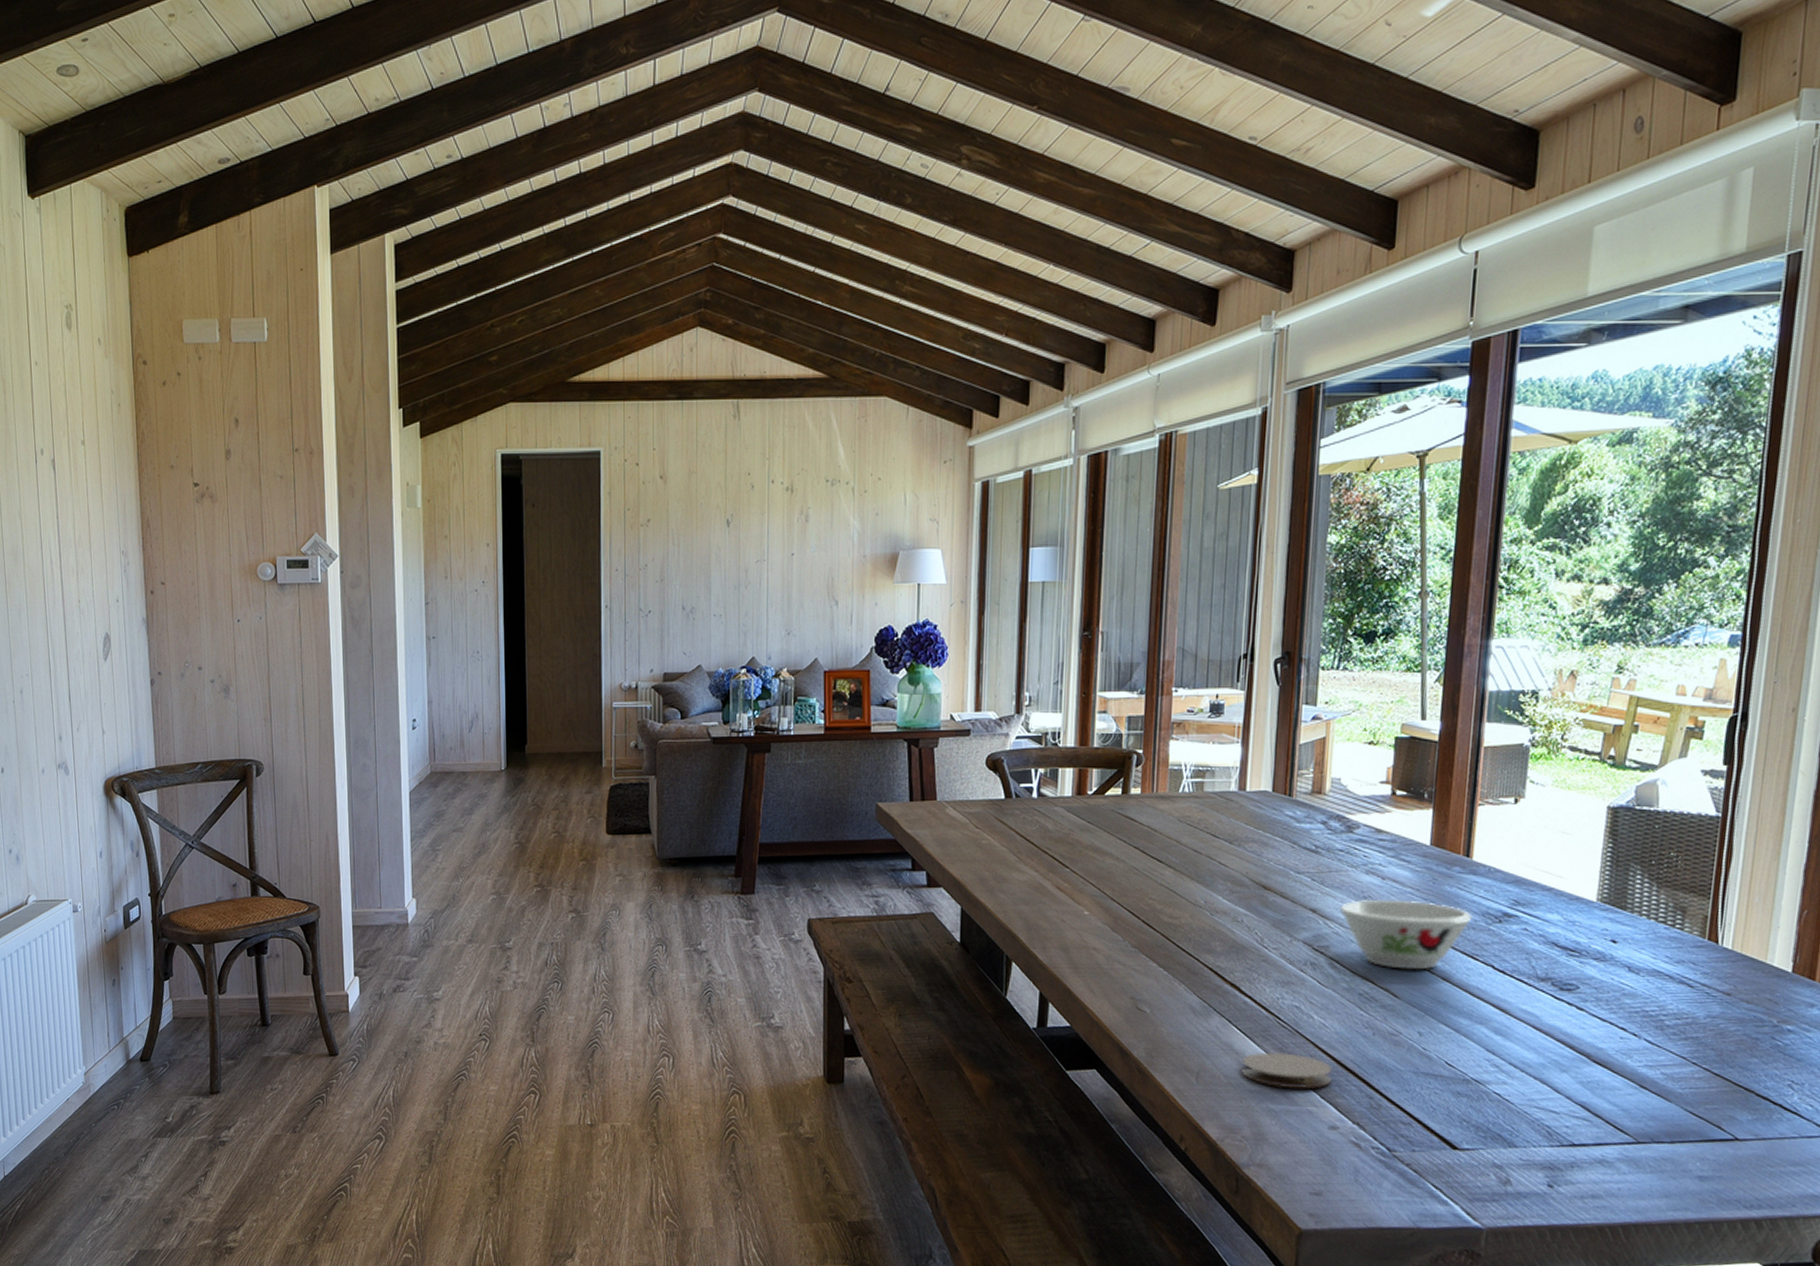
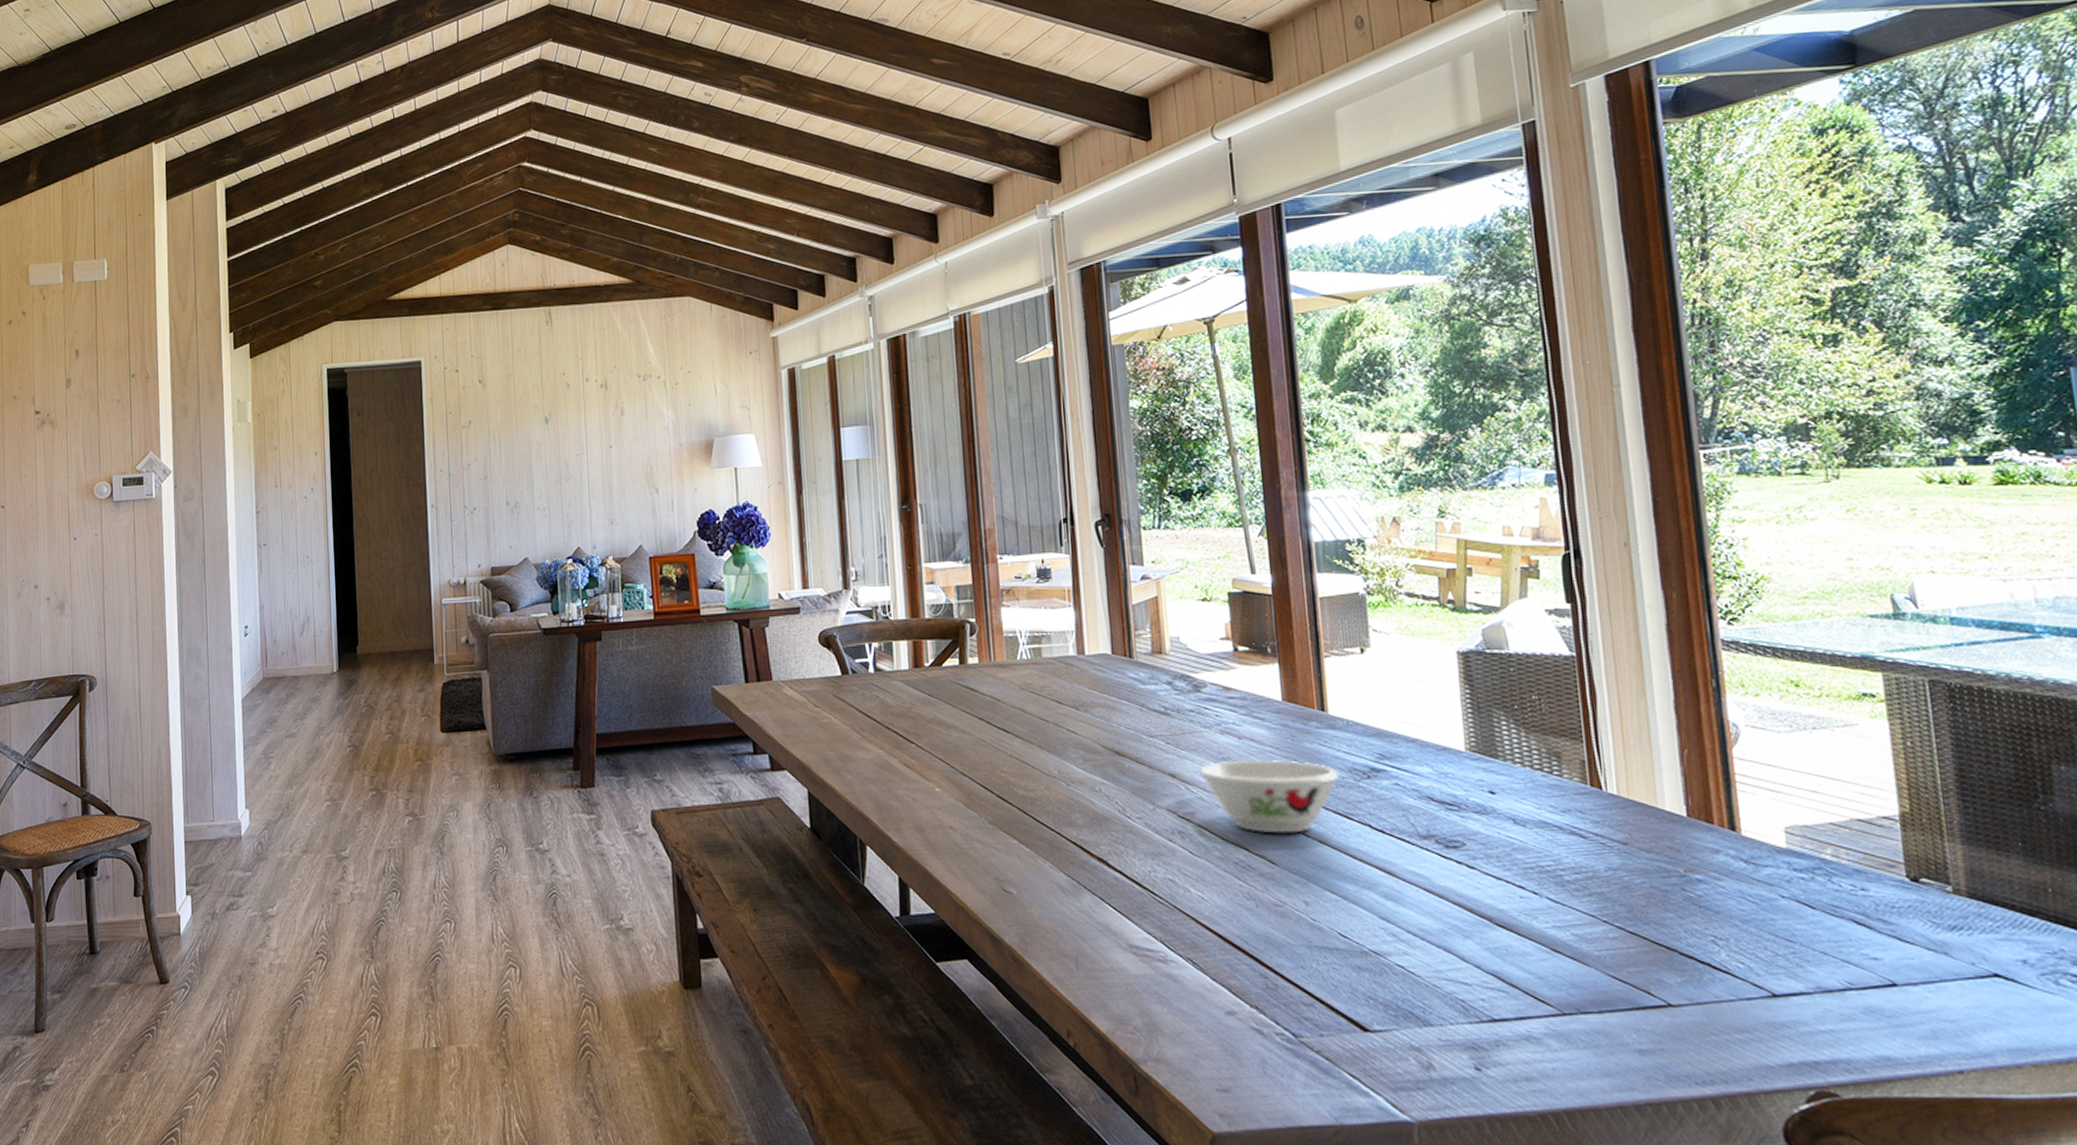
coaster: present [1241,1052,1332,1090] -> none [1121,931,1220,971]

